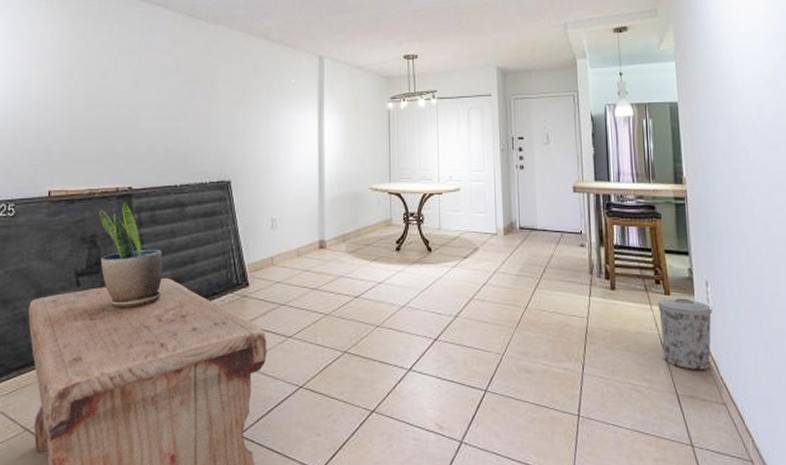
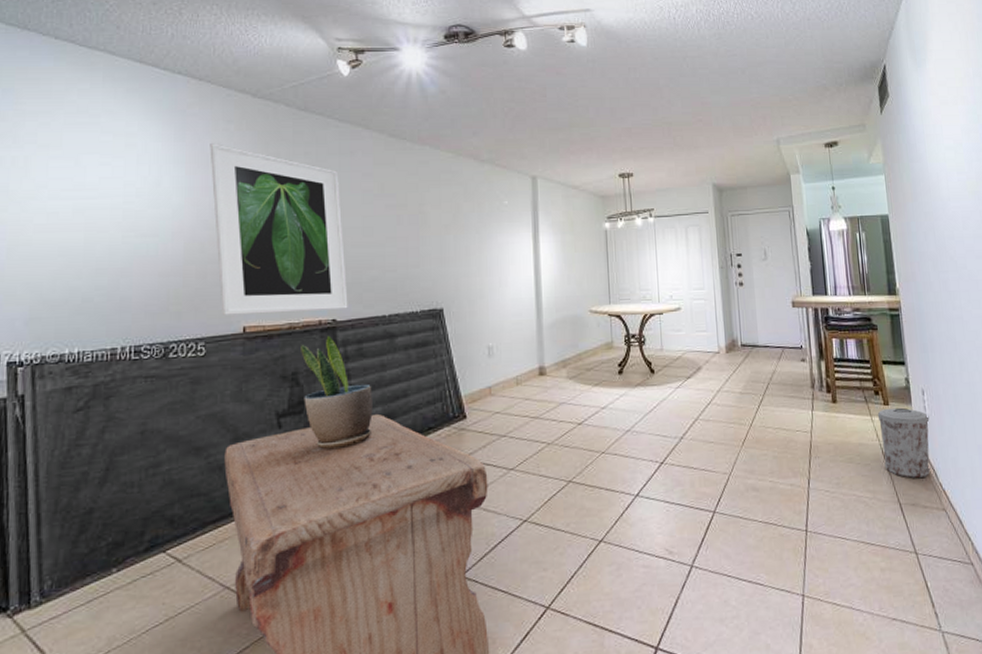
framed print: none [24,20,143,180] -> present [210,143,348,315]

